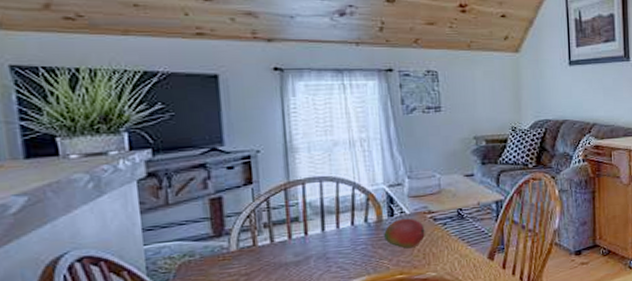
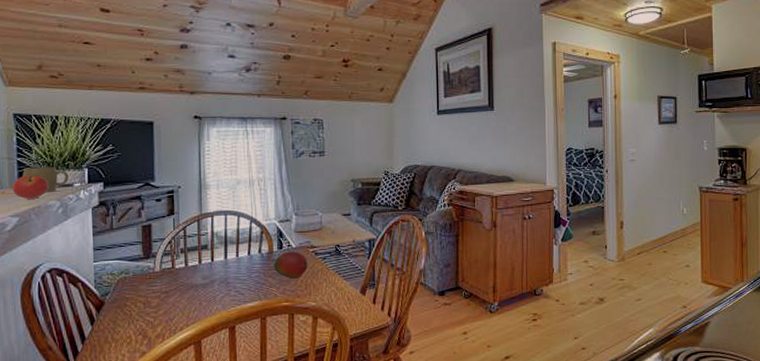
fruit: none [14,142,72,173] -> present [12,175,49,199]
mug: none [29,132,100,165] -> present [22,167,69,193]

